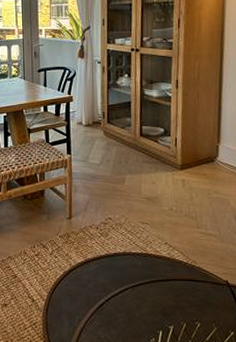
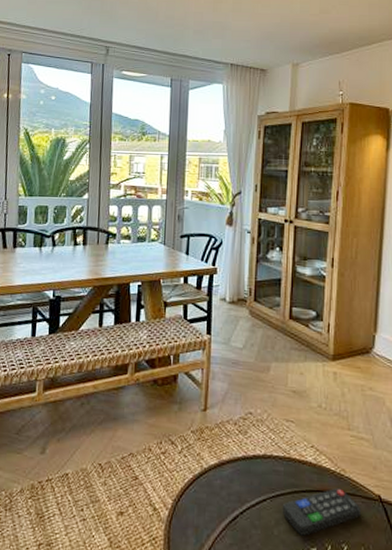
remote control: none [142,276,212,317] -> present [282,487,362,536]

